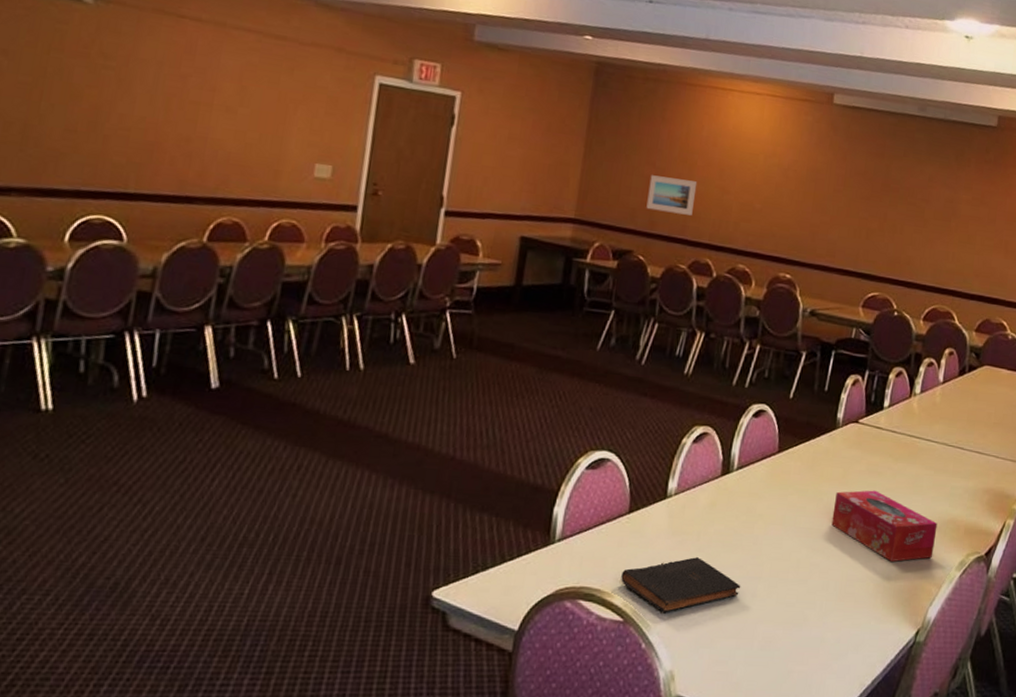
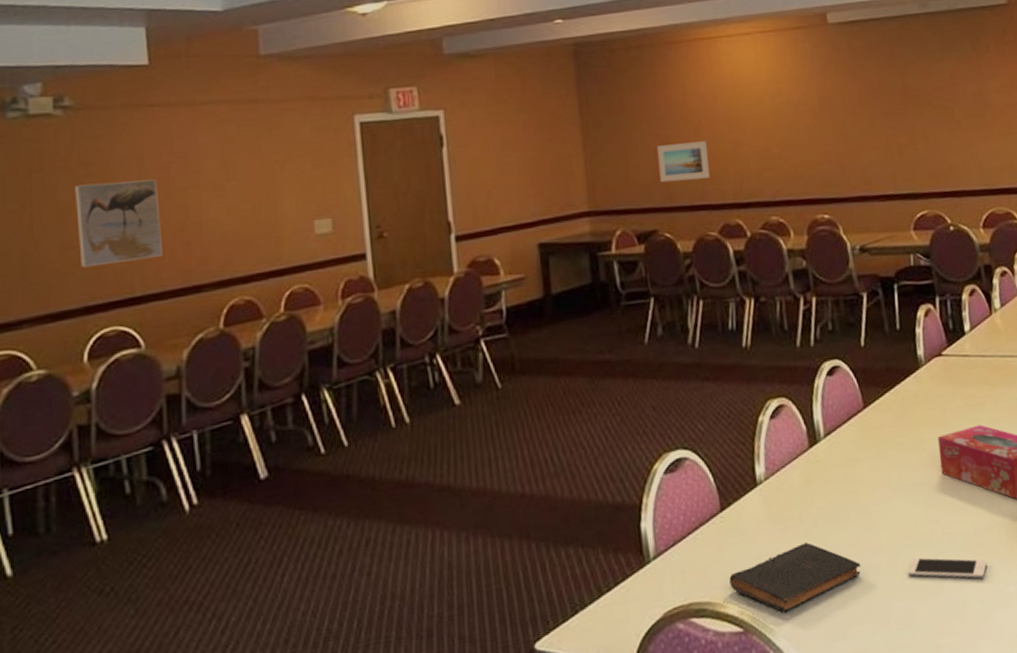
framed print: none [80,74,173,161] -> present [75,179,162,268]
cell phone: none [779,591,851,622] -> present [907,557,987,579]

